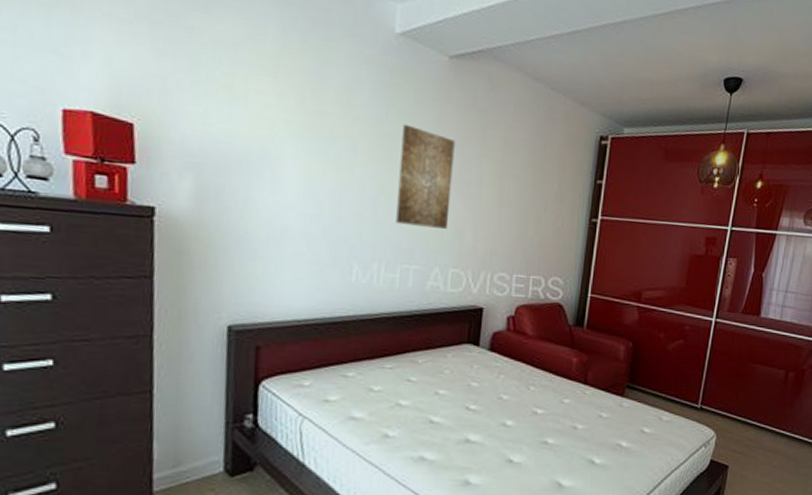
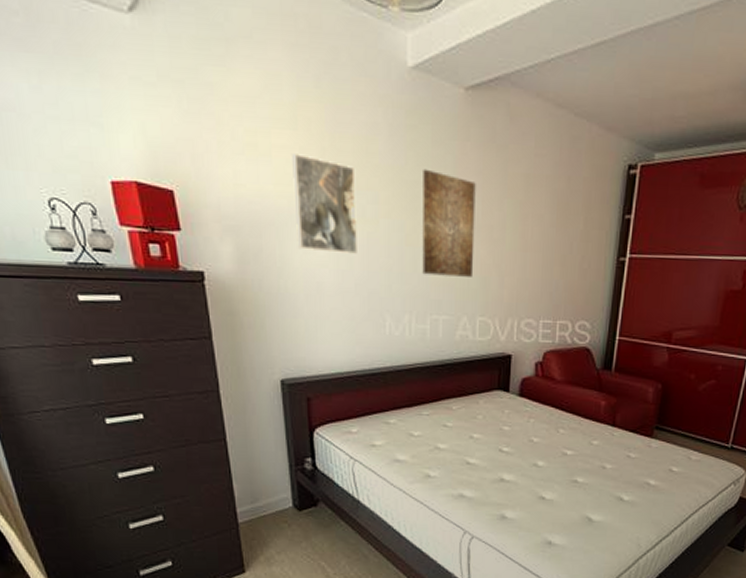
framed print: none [264,99,334,199] -> present [292,154,357,254]

